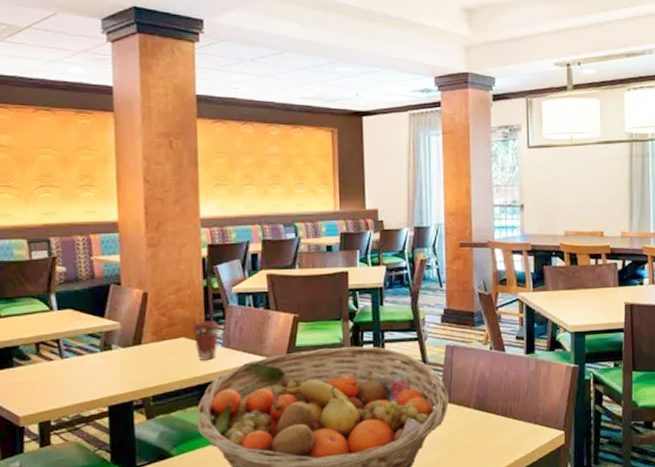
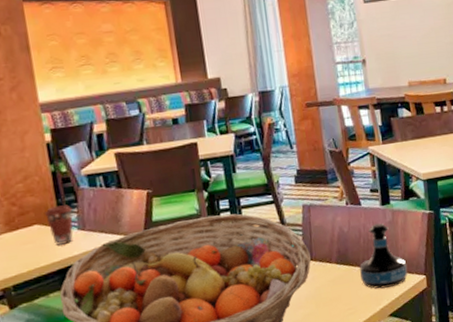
tequila bottle: none [498,372,546,440] -> present [359,223,408,289]

